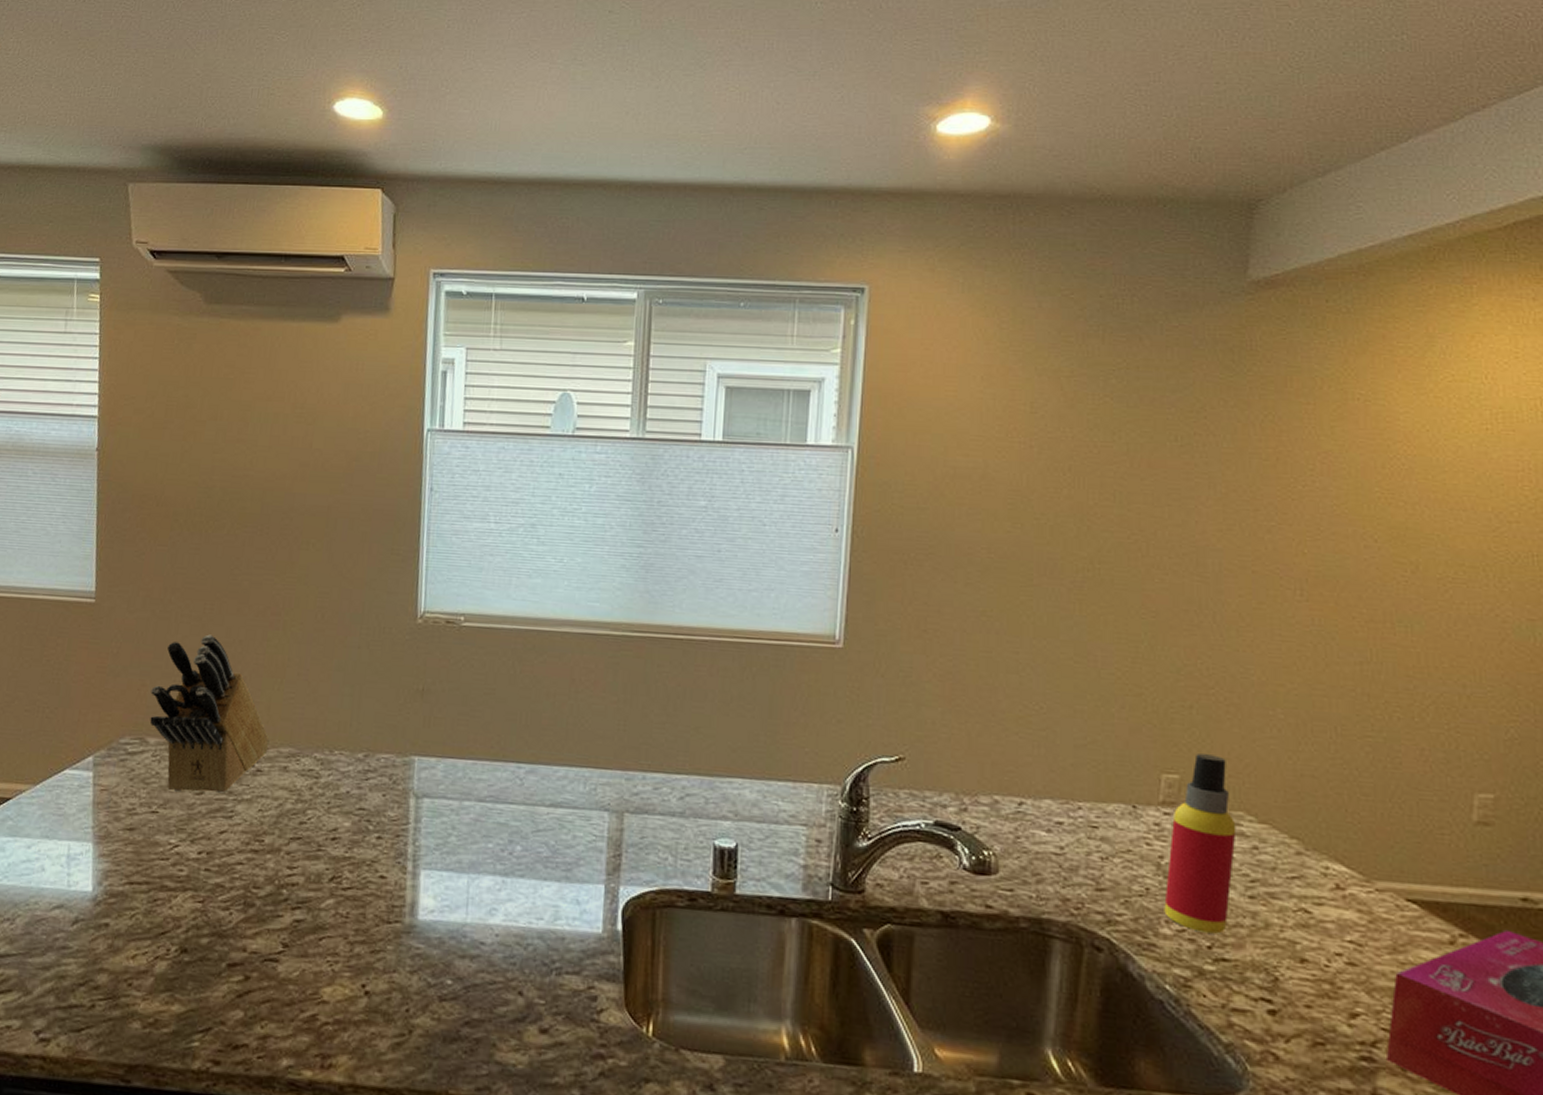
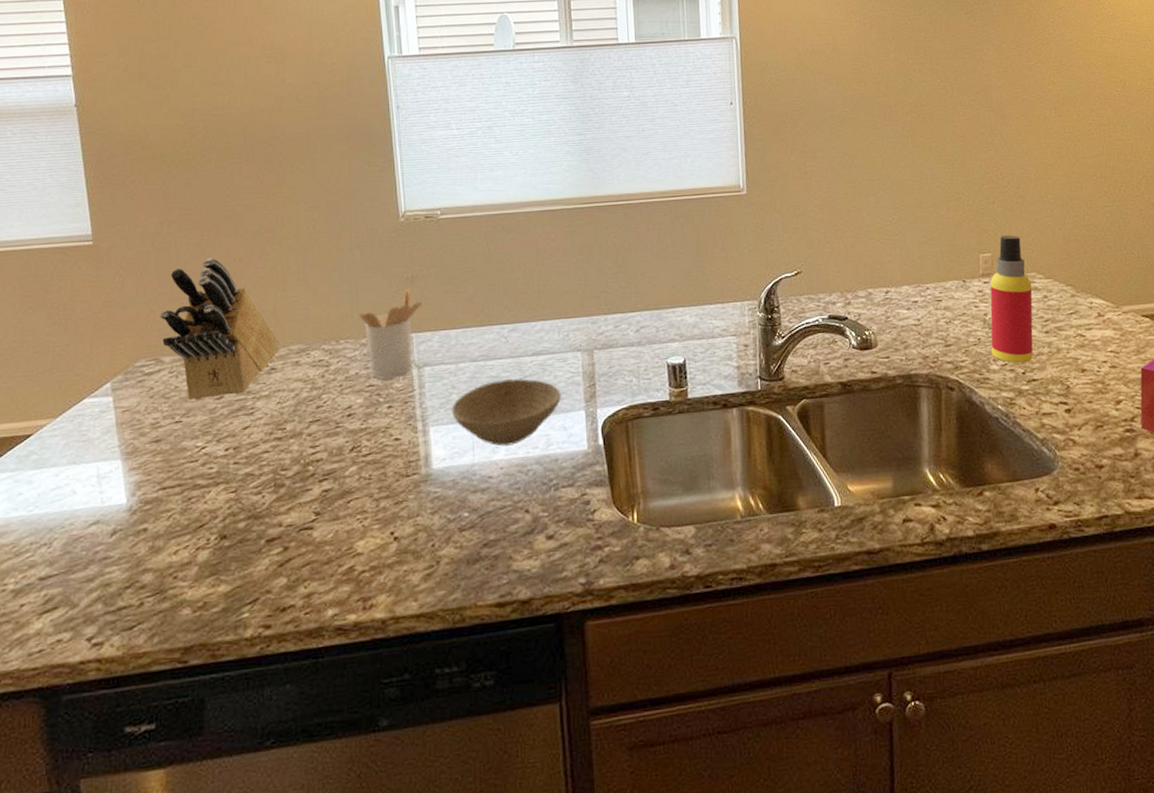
utensil holder: none [358,702,430,805] -> present [359,288,422,379]
bowl: none [447,829,578,911] -> present [451,378,561,446]

